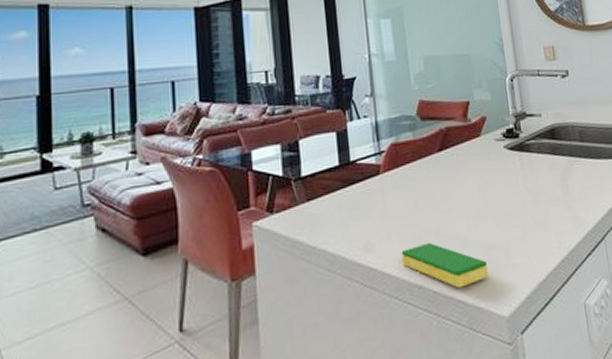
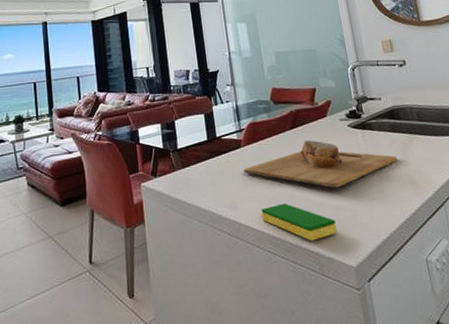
cutting board: none [381,164,557,223] -> present [243,140,398,188]

